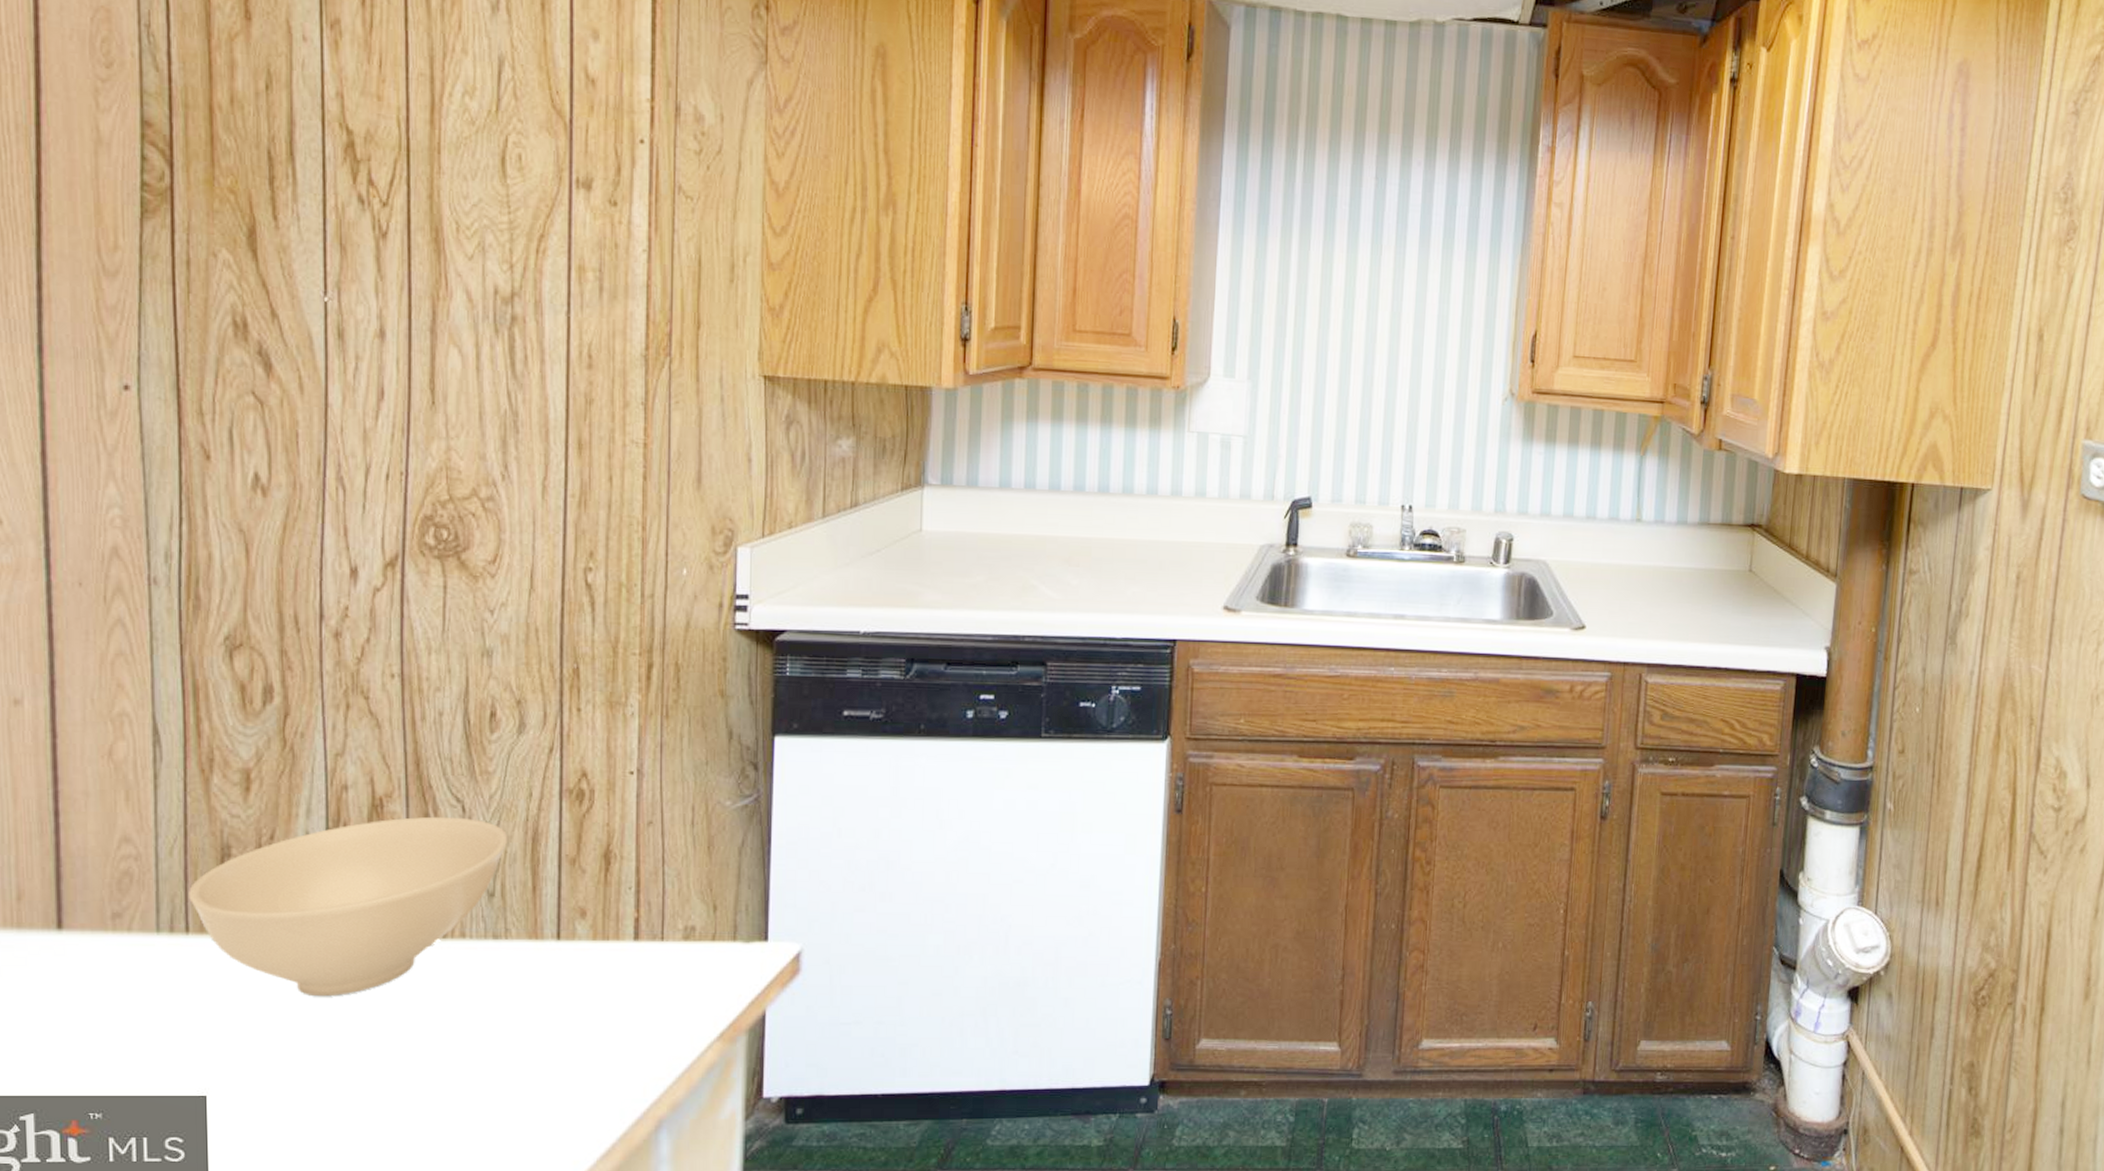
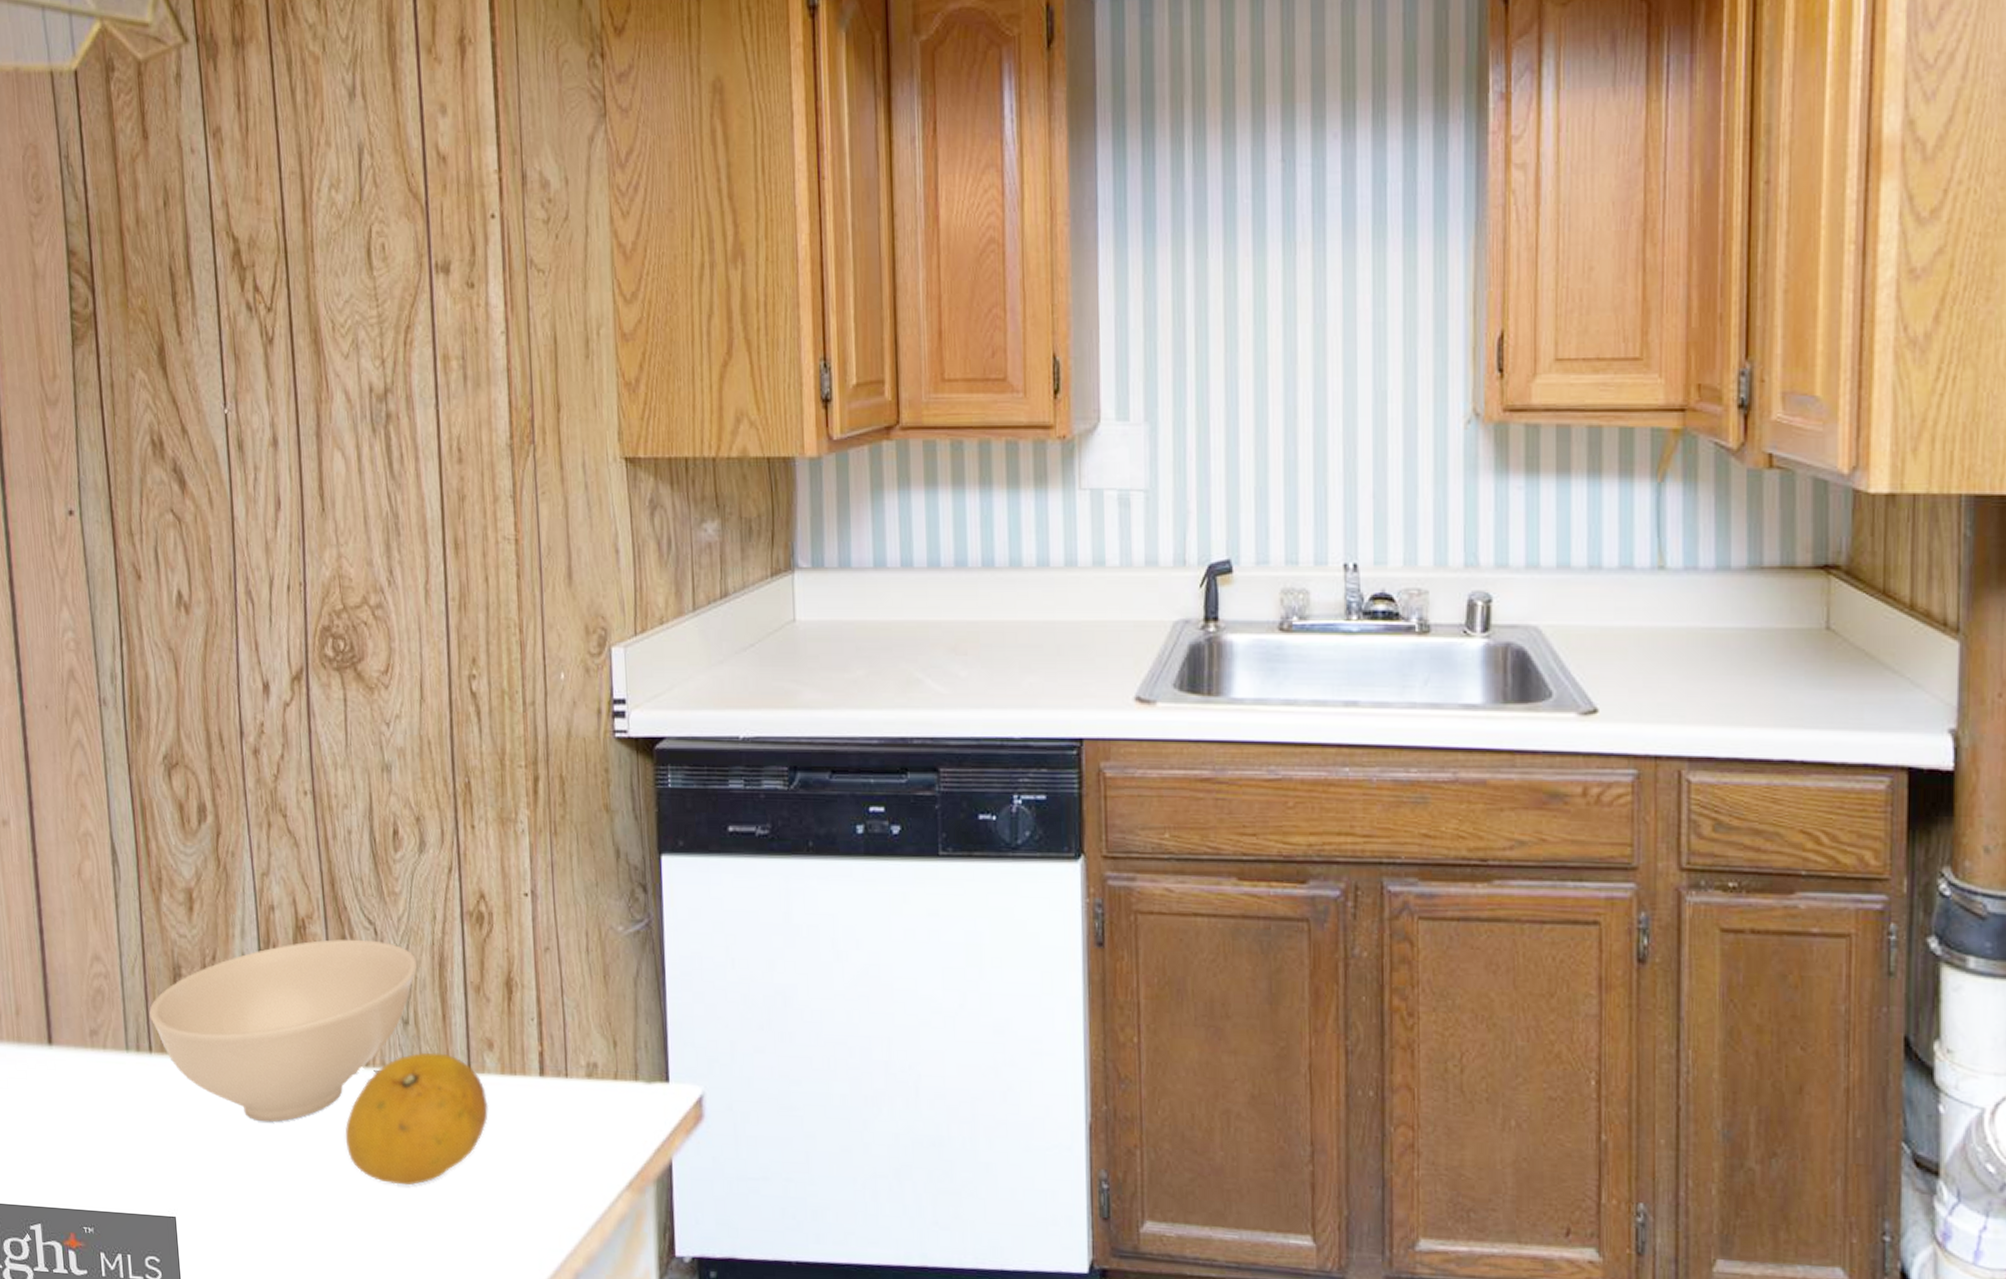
fruit: none [414,922,578,1050] -> present [345,1052,489,1185]

